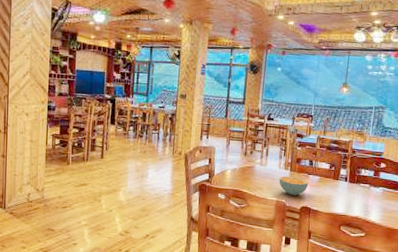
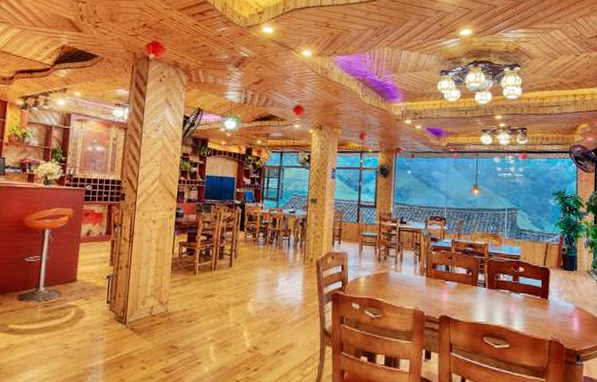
cereal bowl: present [279,176,309,195] -> none [415,282,447,303]

